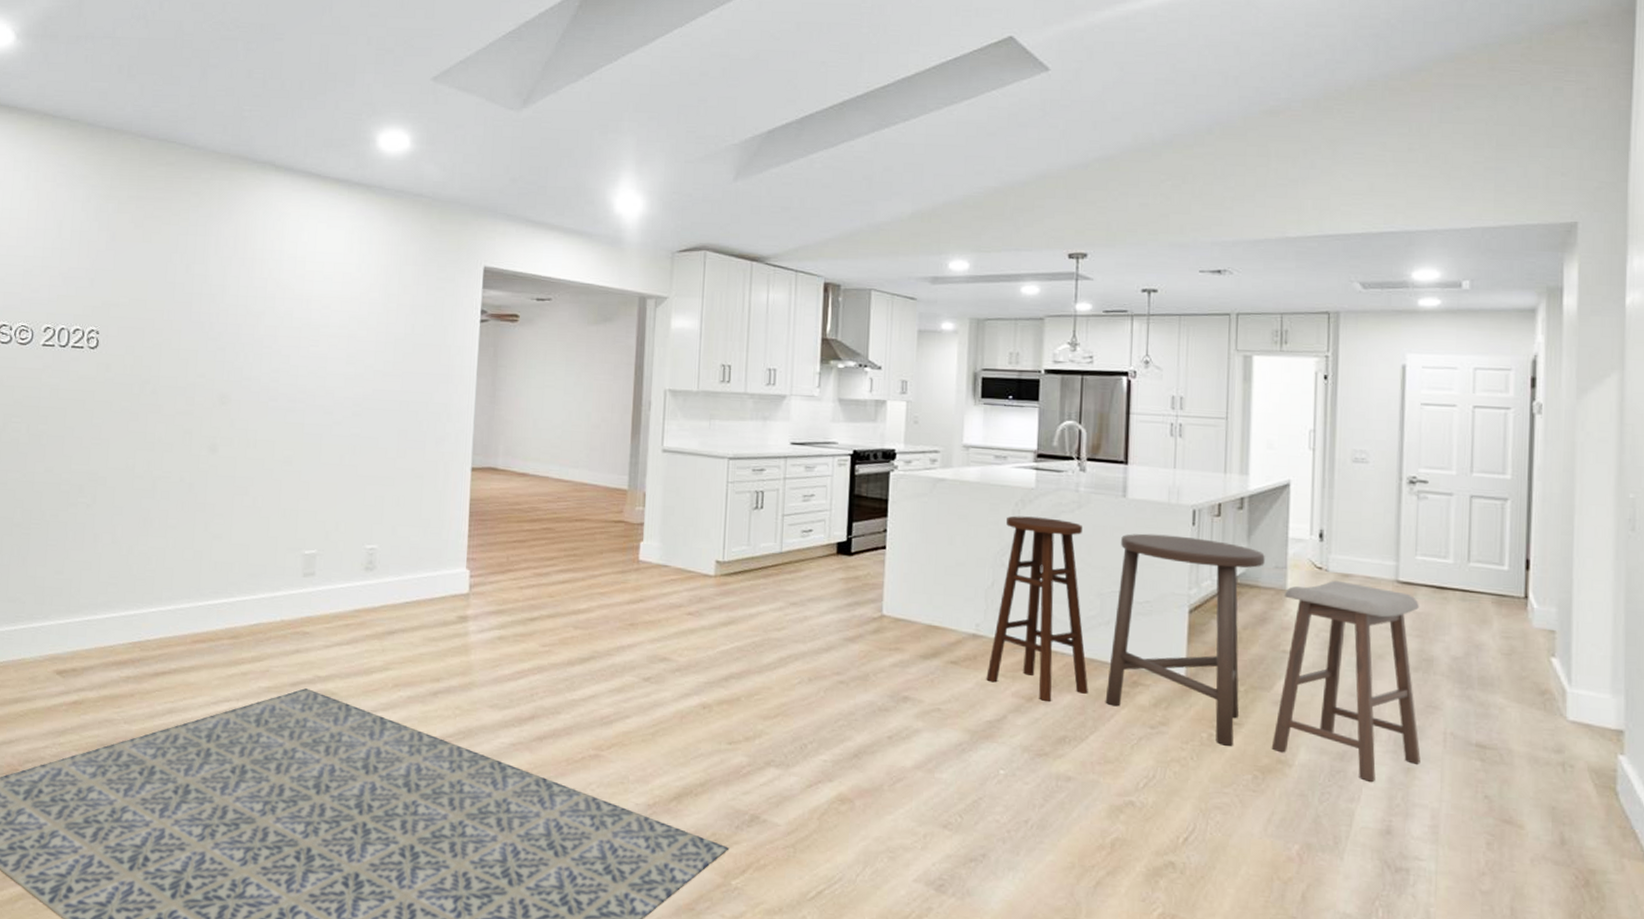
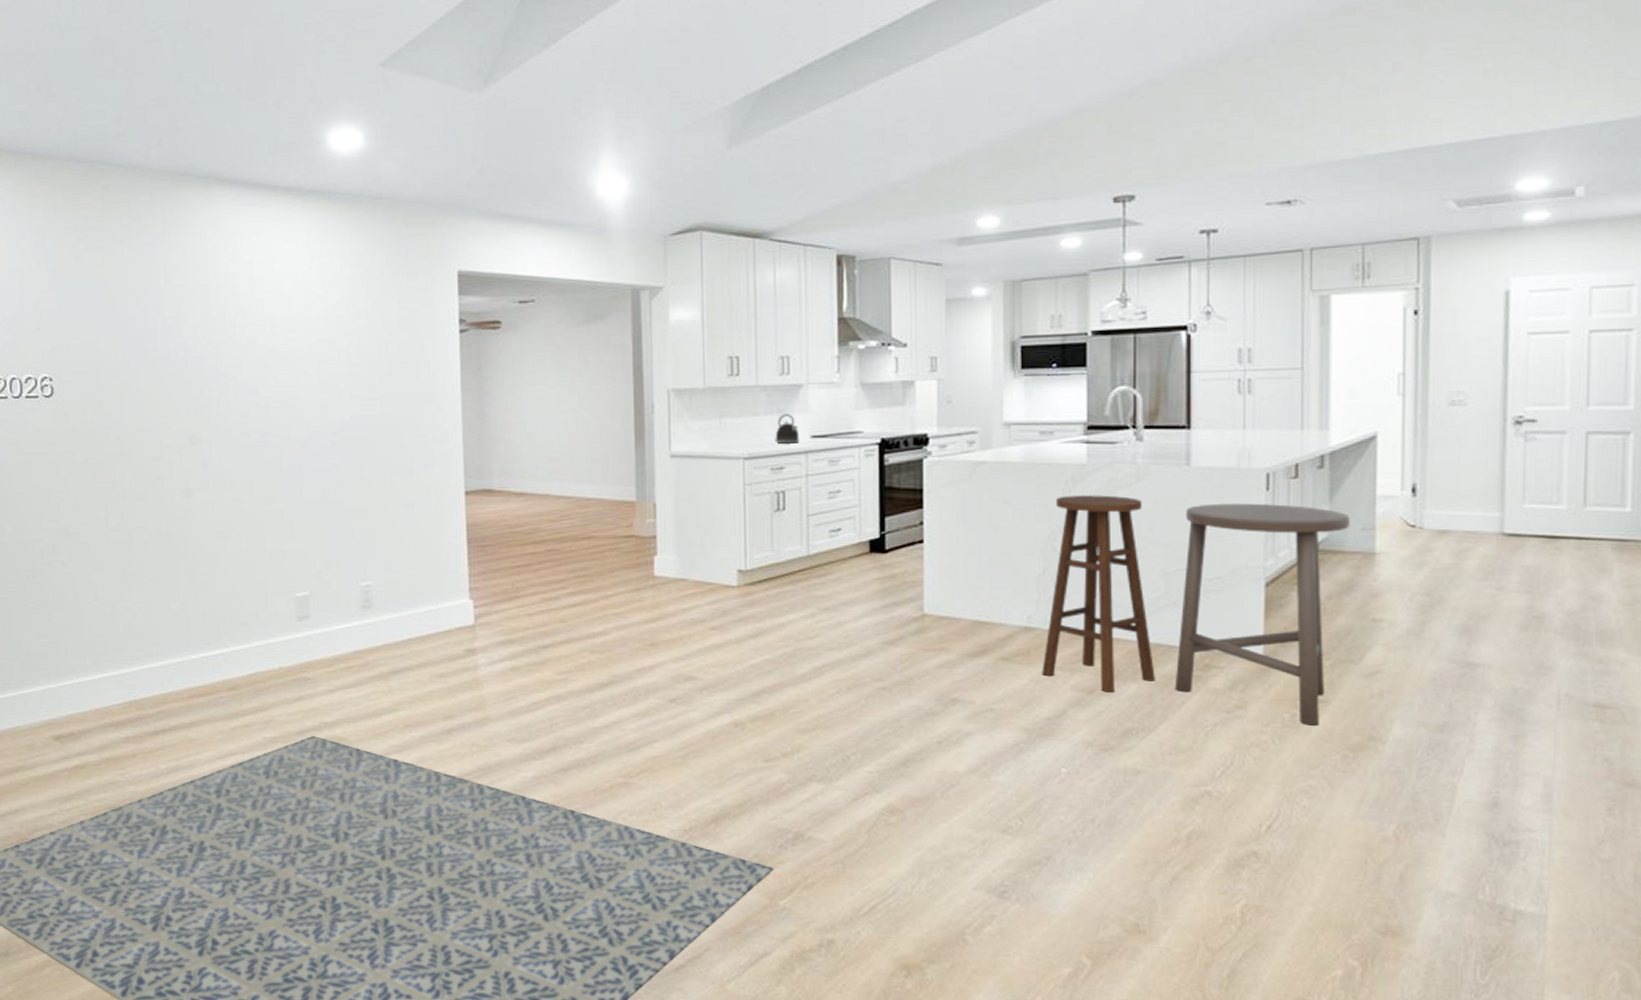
kettle: none [758,420,781,450] -> present [775,413,800,445]
bar stool: present [1271,580,1421,782] -> none [1362,538,1531,752]

